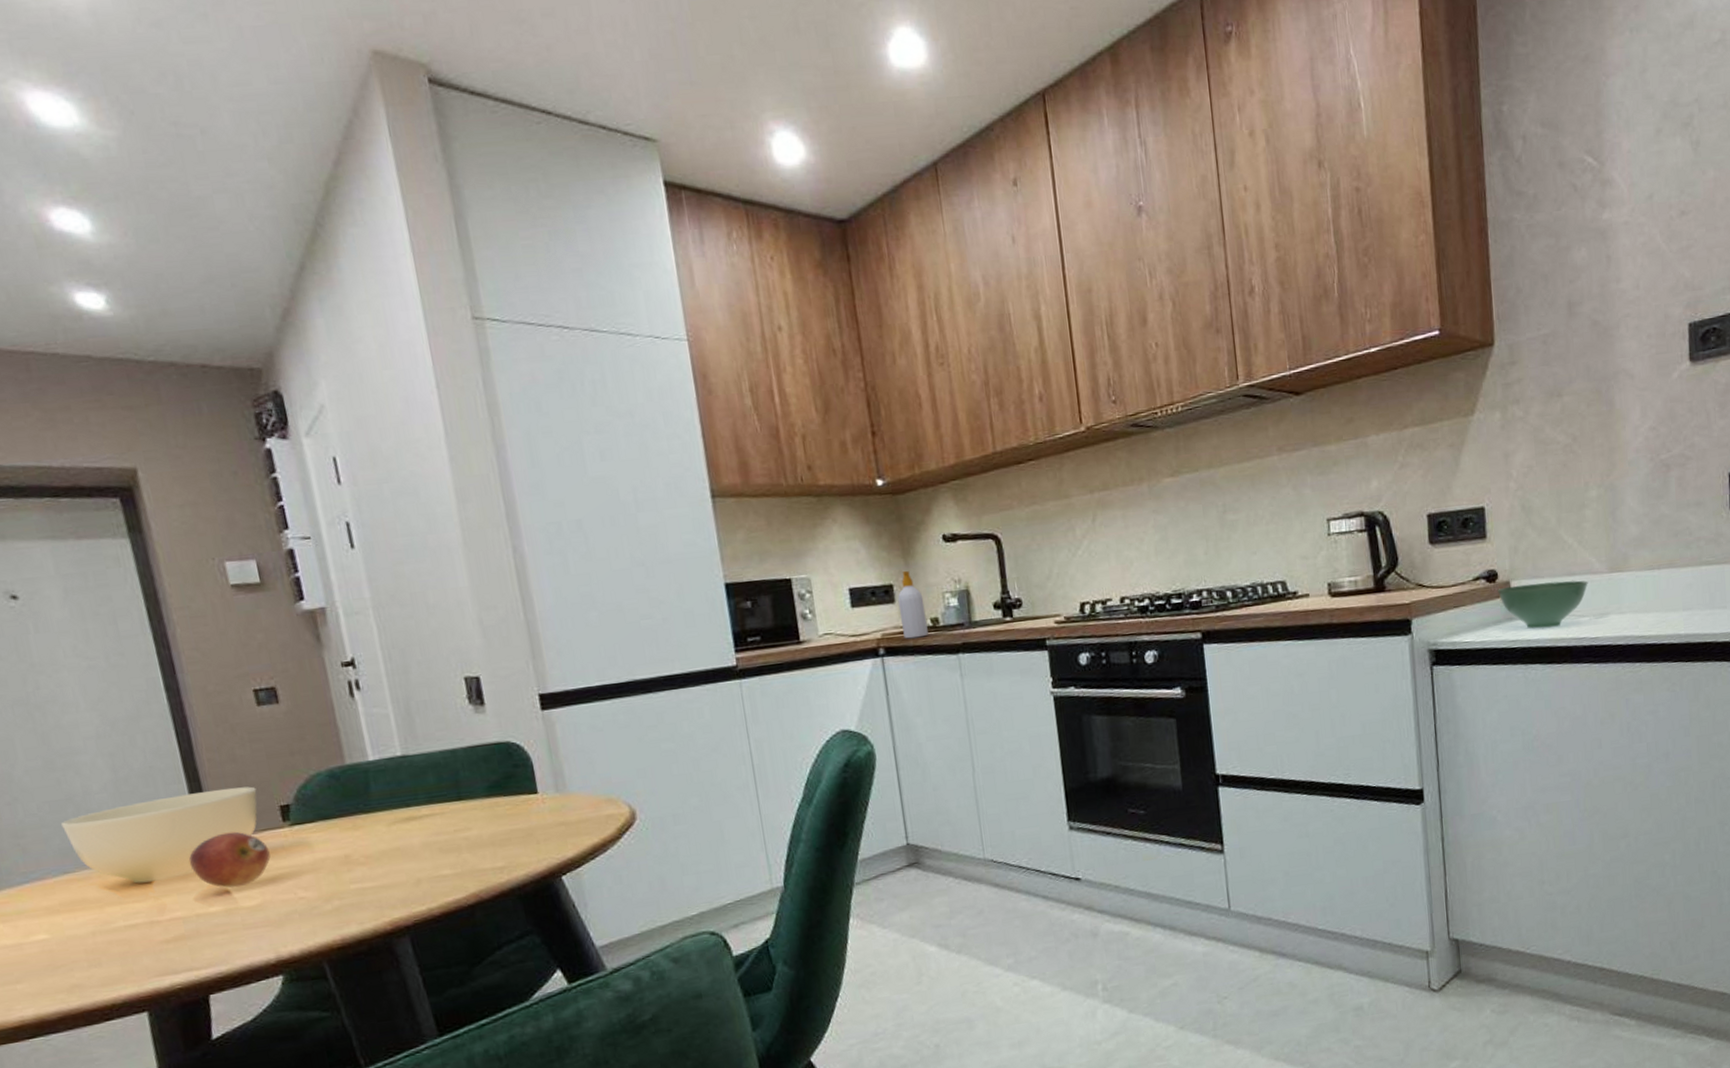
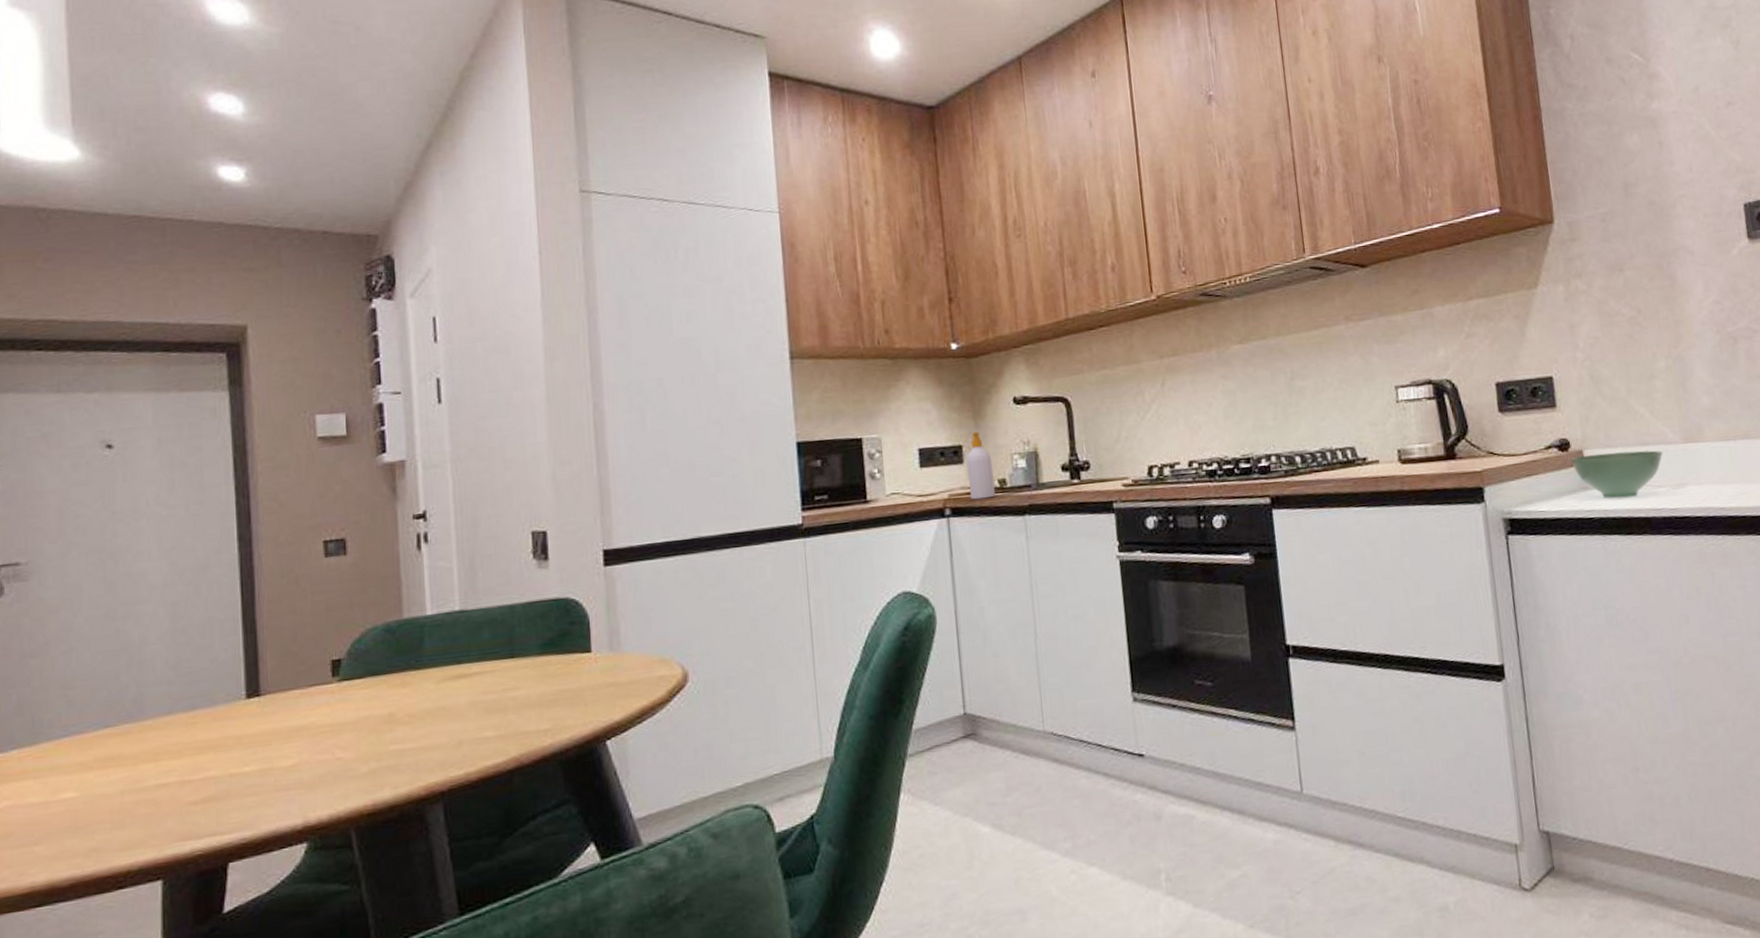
bowl: present [60,786,258,884] -> none [111,639,311,740]
fruit: present [188,831,271,888] -> none [231,686,314,747]

